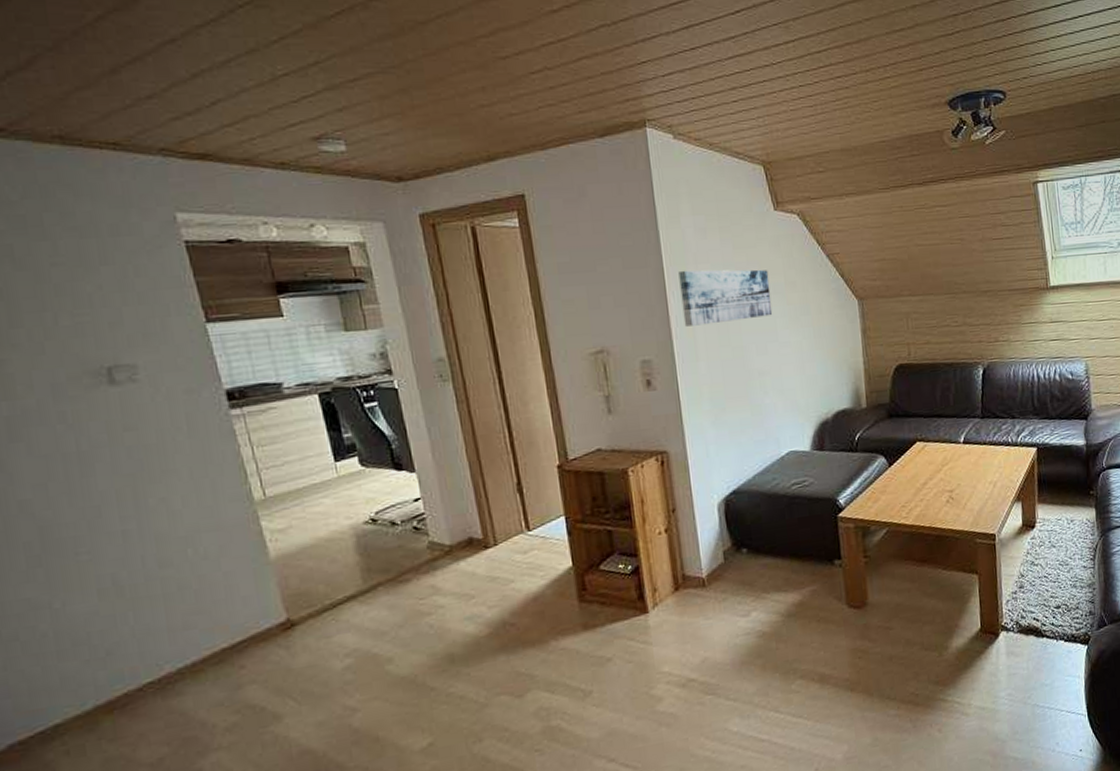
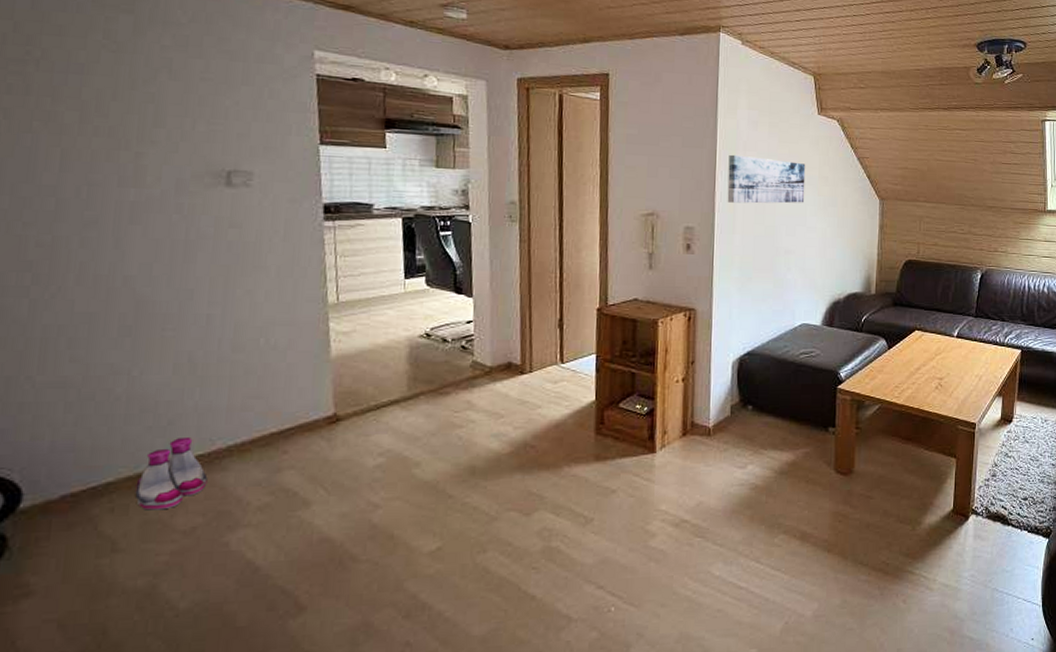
boots: none [86,664,164,748] -> present [135,436,208,511]

